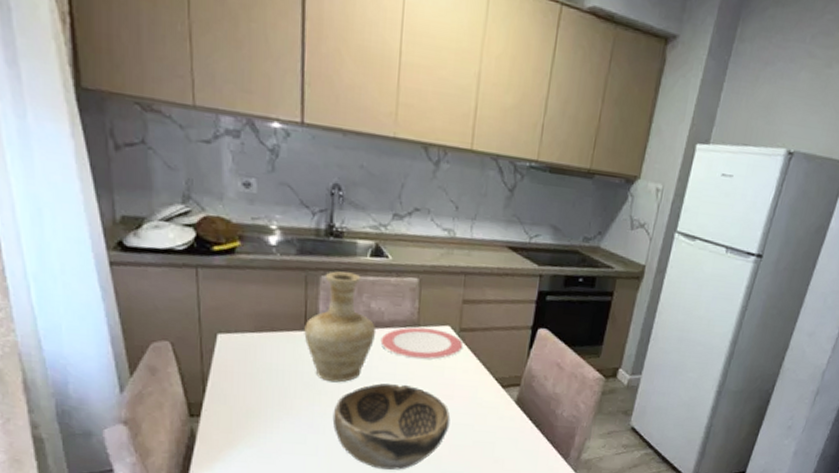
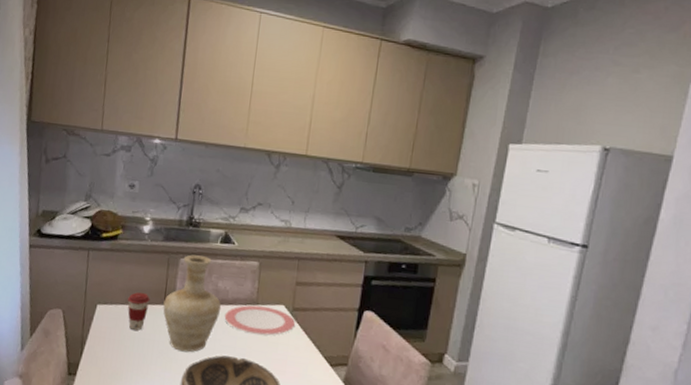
coffee cup: none [258,317,287,362] -> present [128,292,150,331]

